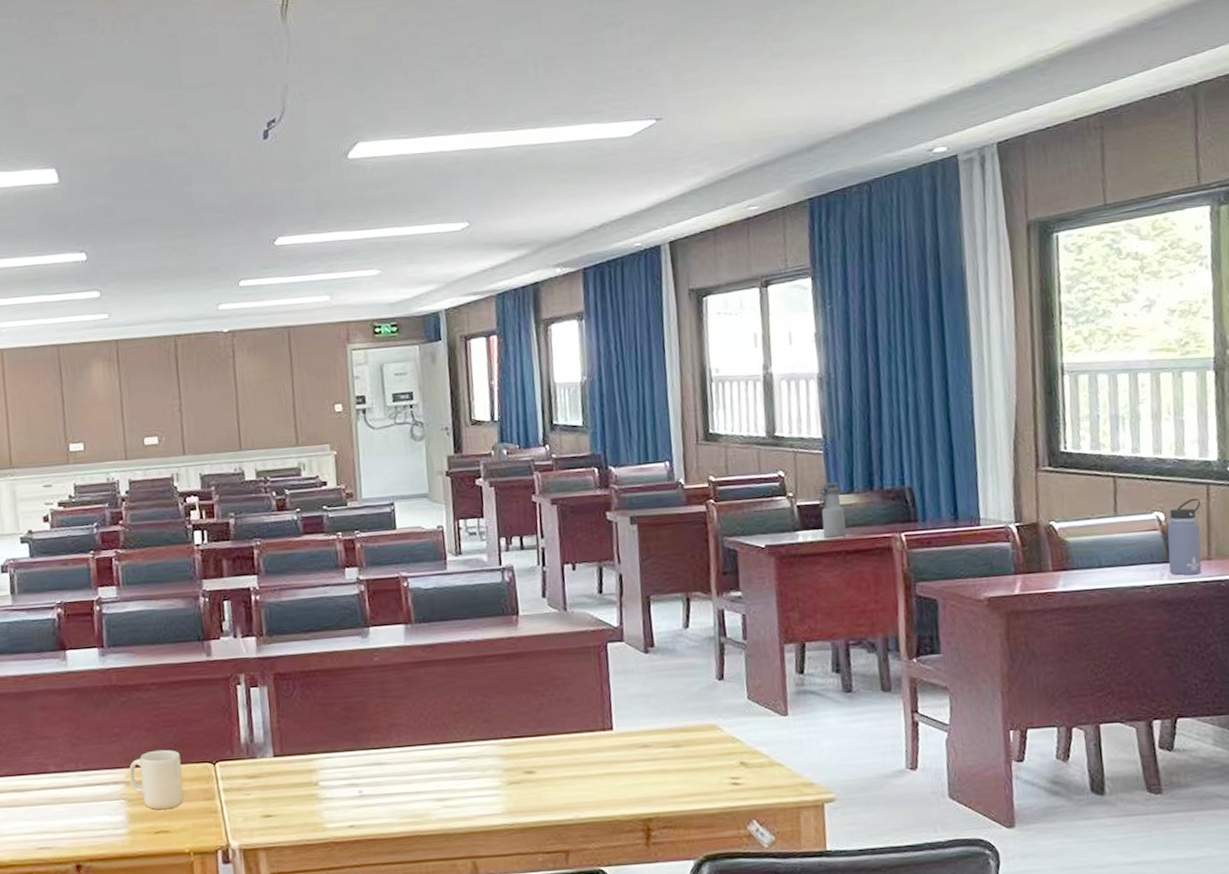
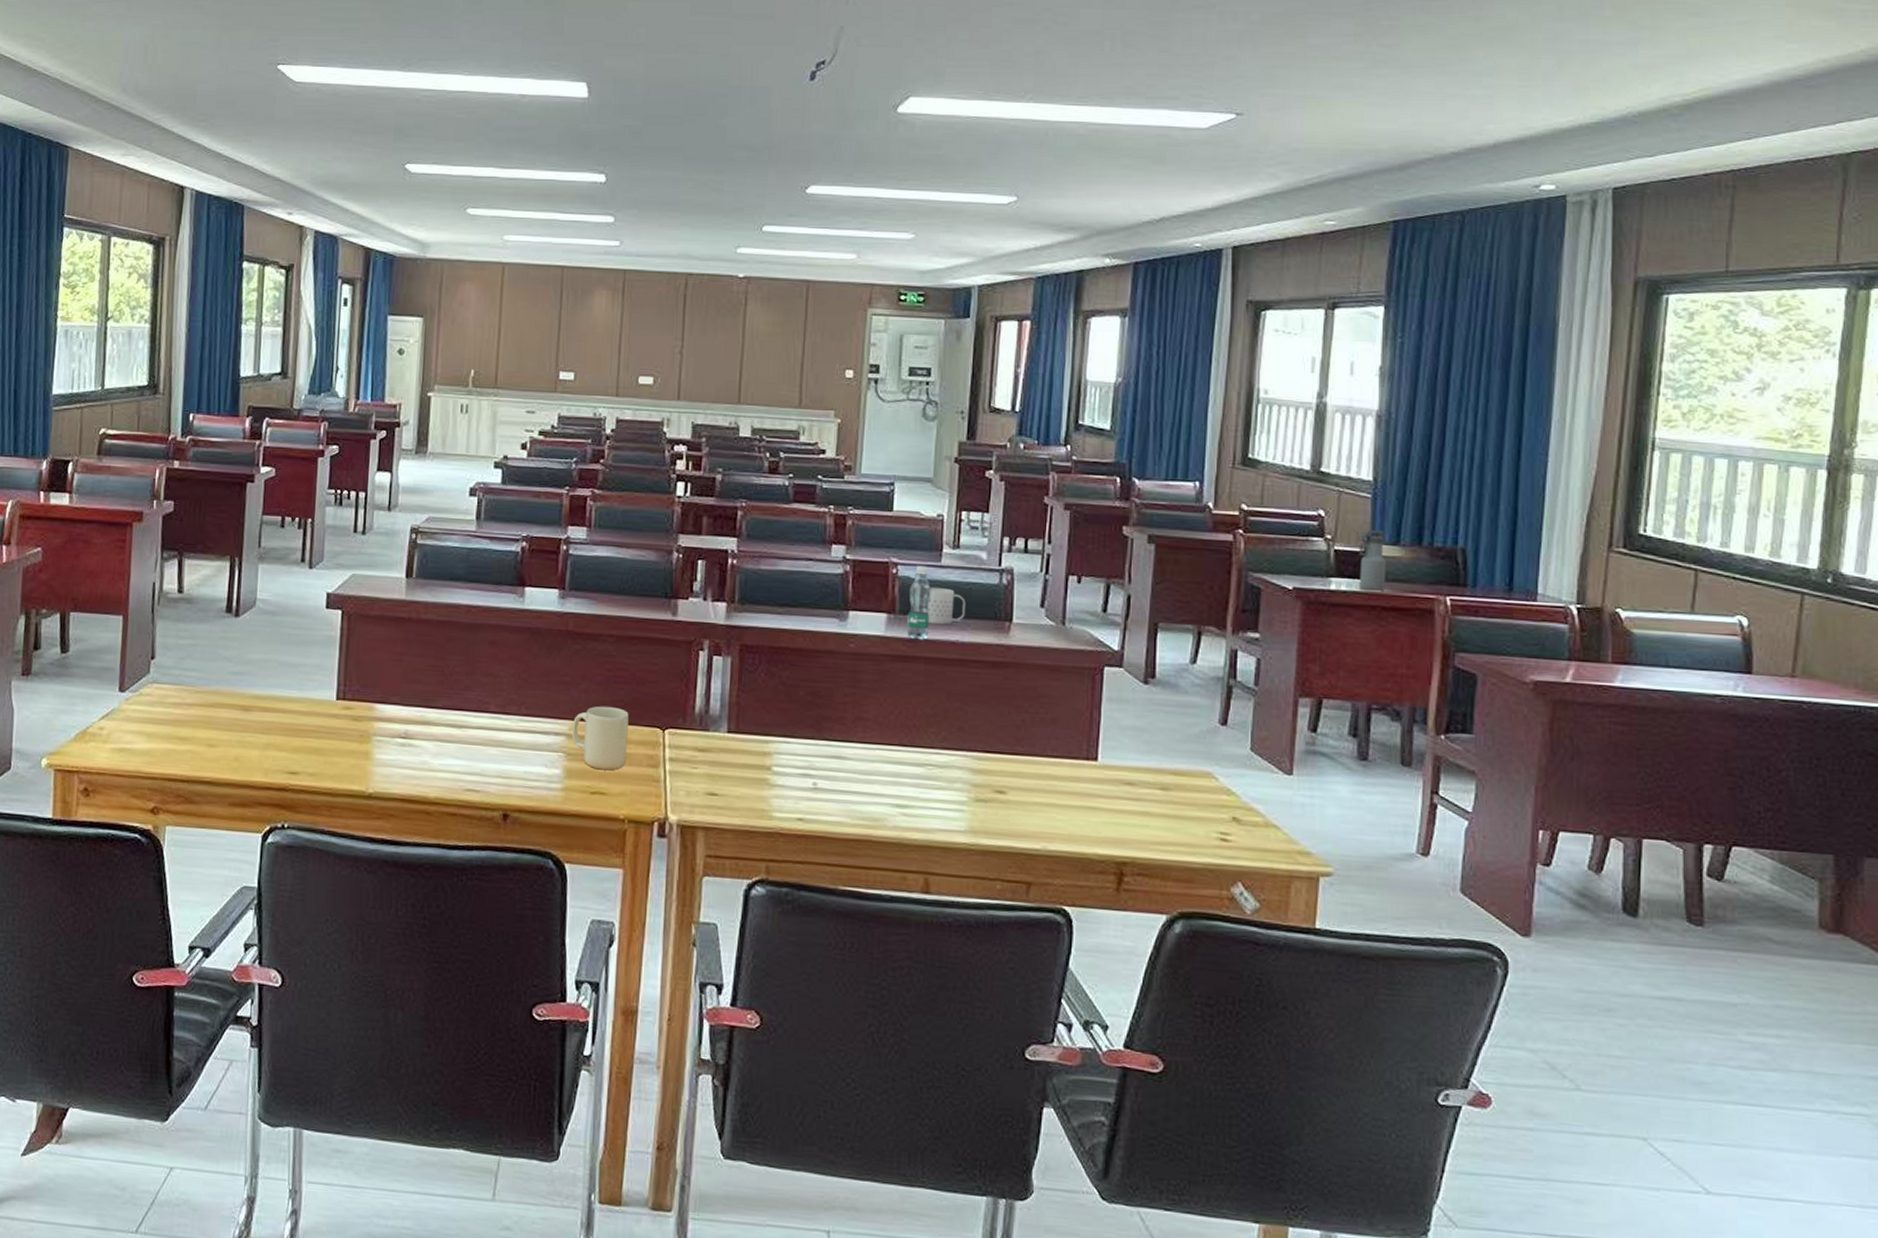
bottle: none [421,575,445,645] -> present [907,565,931,640]
mug: none [440,593,476,628] -> present [927,587,966,625]
water bottle: present [1167,498,1202,576] -> none [1745,606,1792,692]

